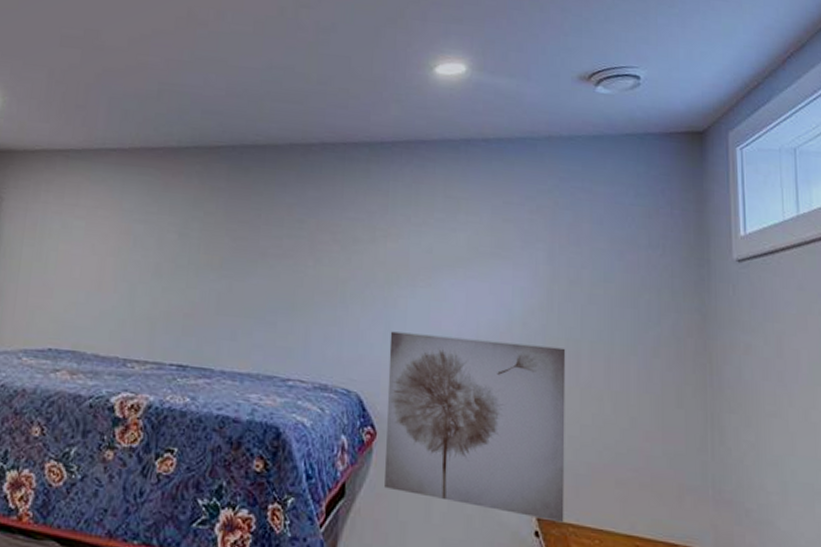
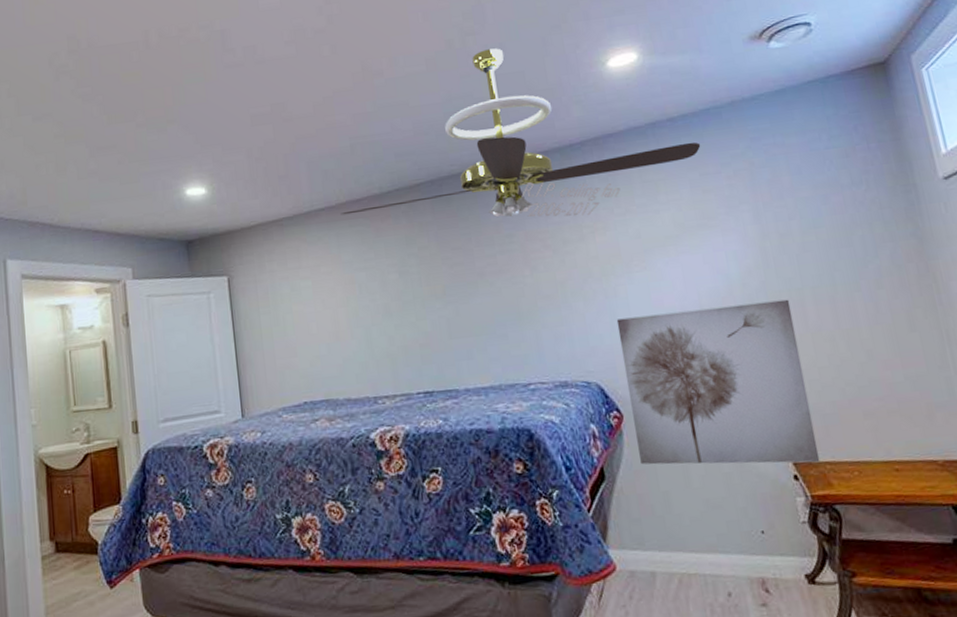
ceiling fan: none [131,25,510,218] -> present [340,48,701,218]

